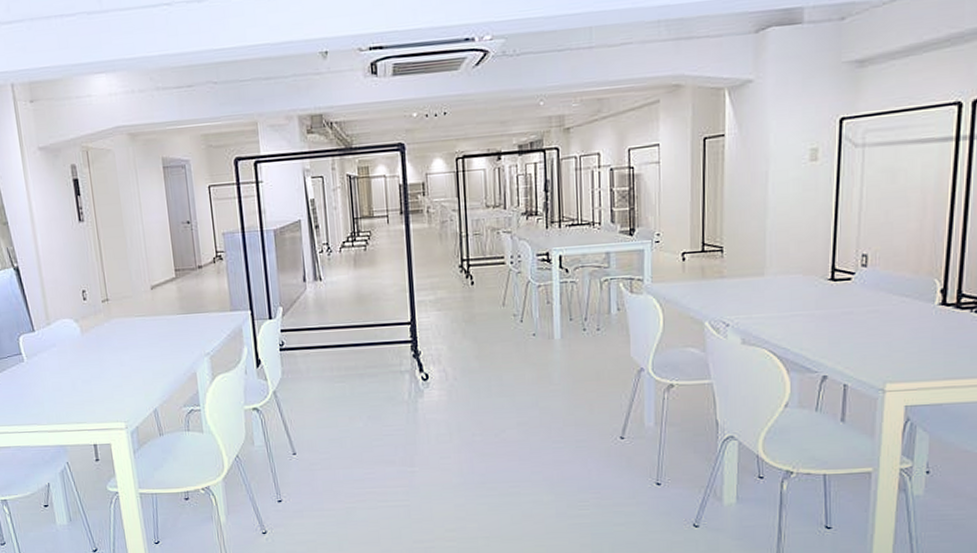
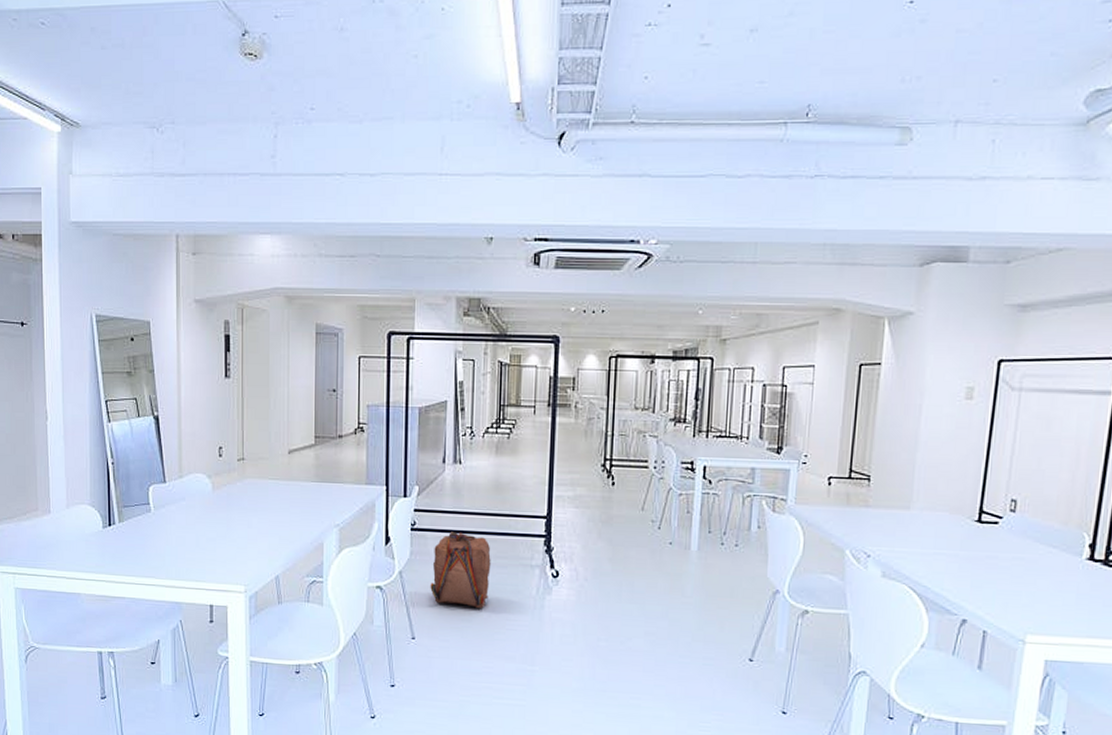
backpack: none [304,347,363,419] -> present [430,531,491,609]

